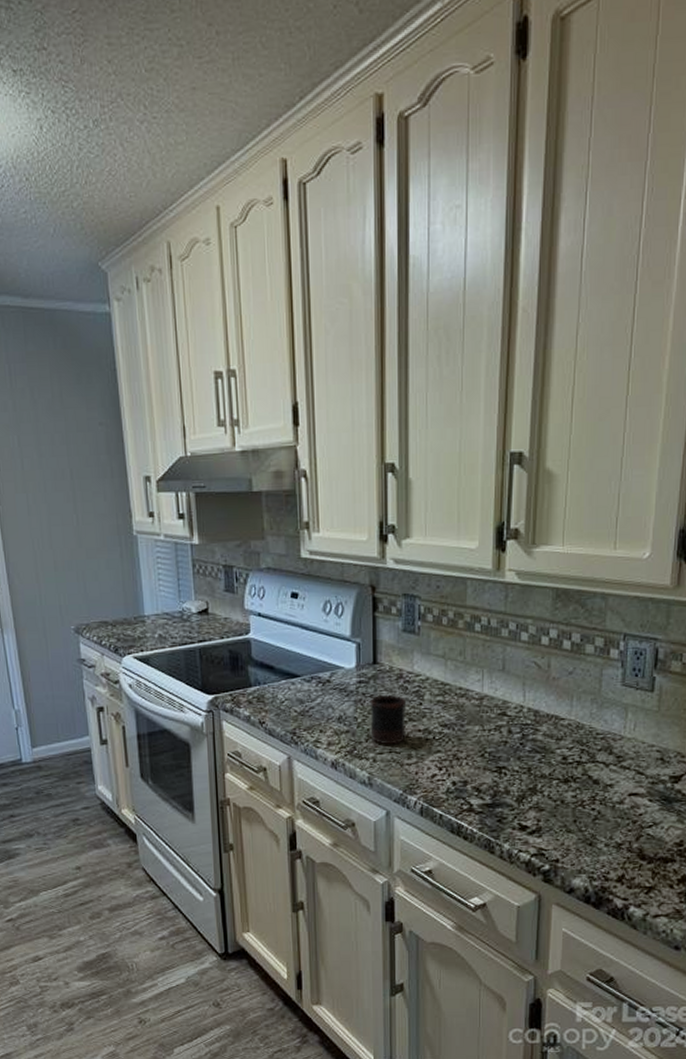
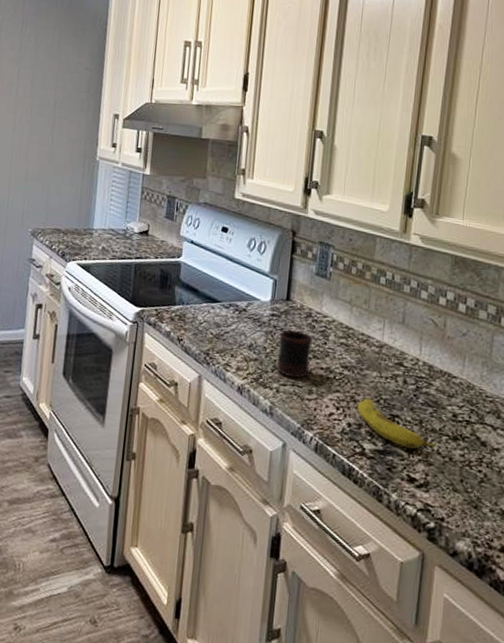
fruit: none [461,754,546,798] -> present [357,398,436,449]

